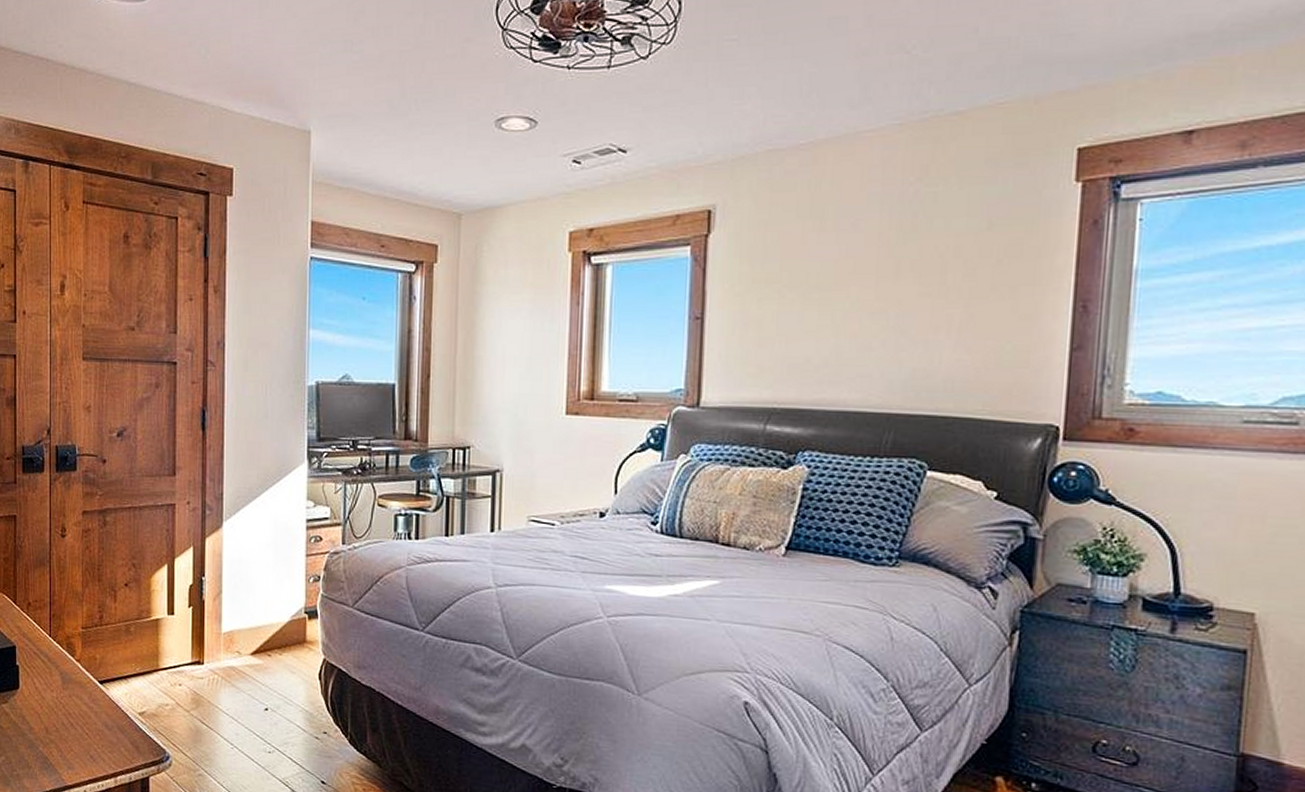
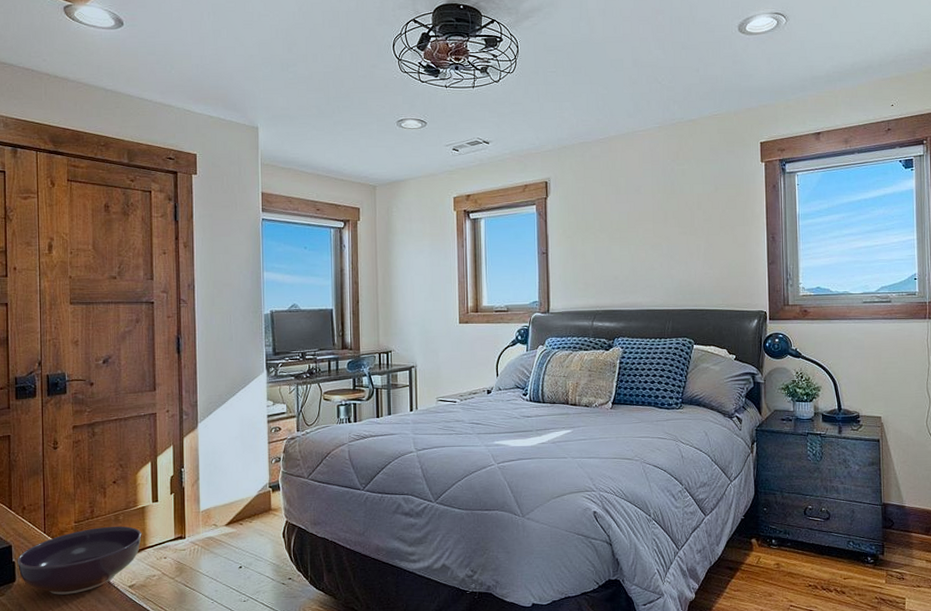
bowl: none [21,637,155,713] -> present [17,526,142,595]

